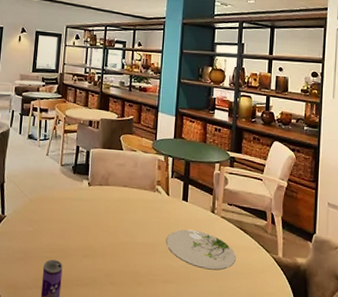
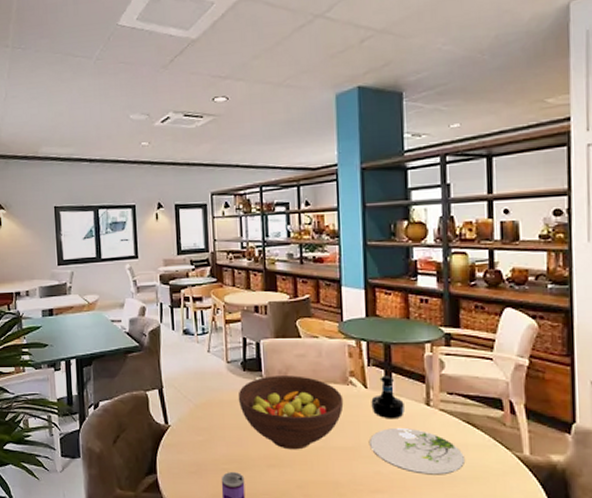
fruit bowl: none [66,179,150,244] -> present [238,376,344,450]
tequila bottle: none [171,186,196,223] -> present [371,375,404,420]

